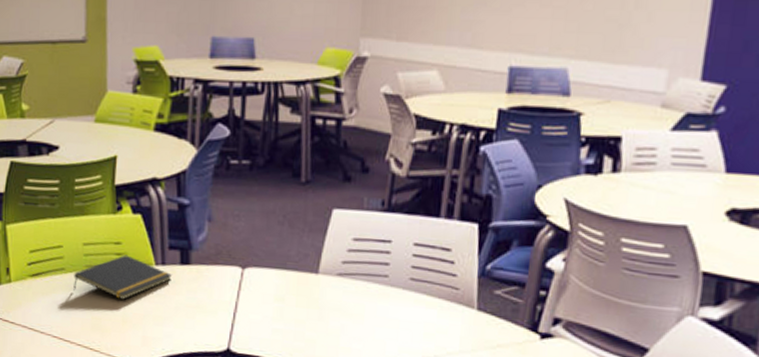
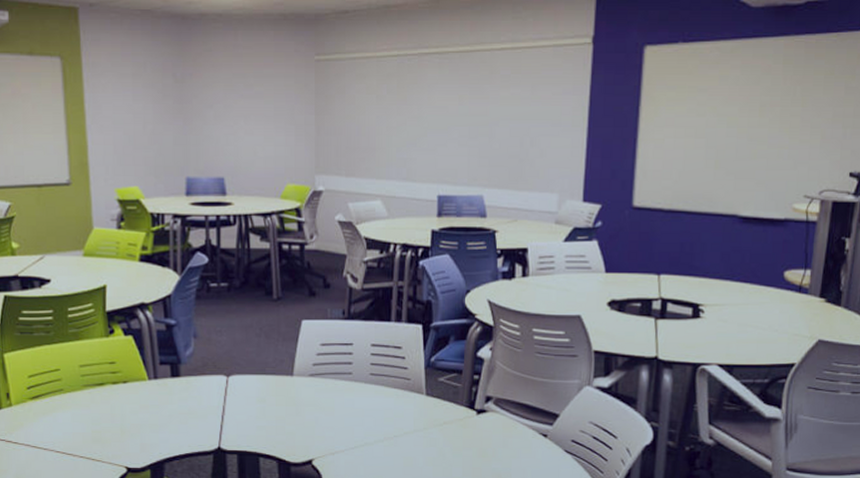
notepad: present [73,254,173,300] -> none [72,372,165,413]

